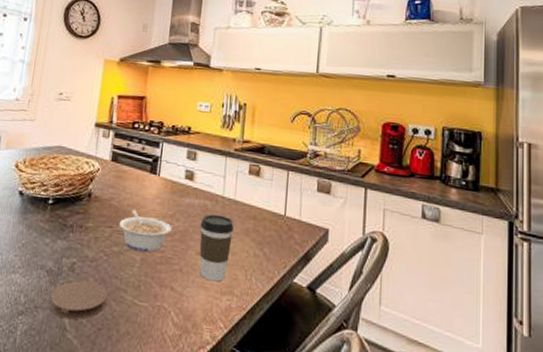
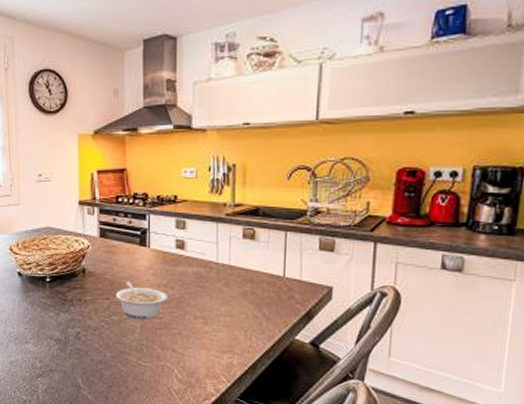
coaster: present [49,280,109,320] -> none [61,346,114,380]
coffee cup: present [199,214,235,282] -> none [195,280,231,342]

